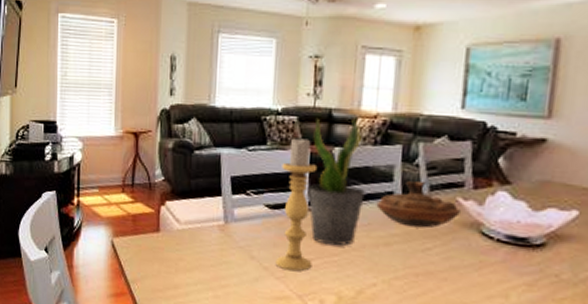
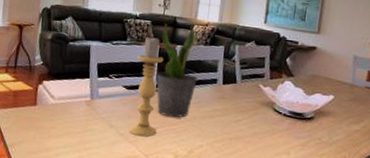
decorative bowl: present [376,180,462,229] -> none [205,72,262,106]

